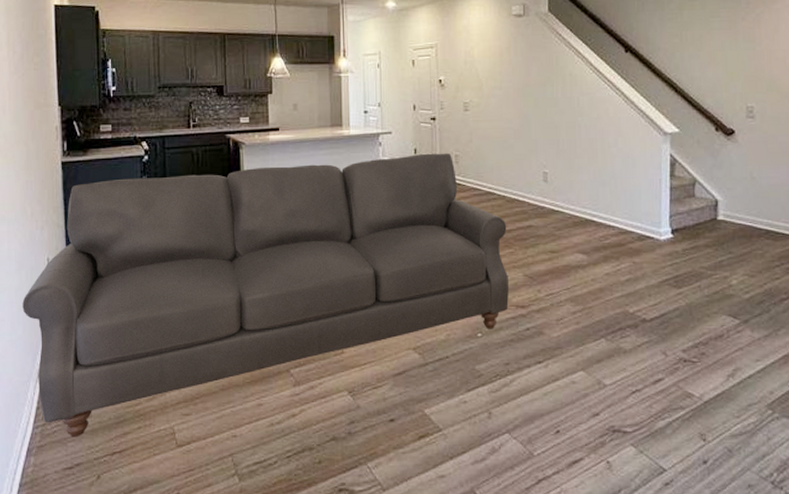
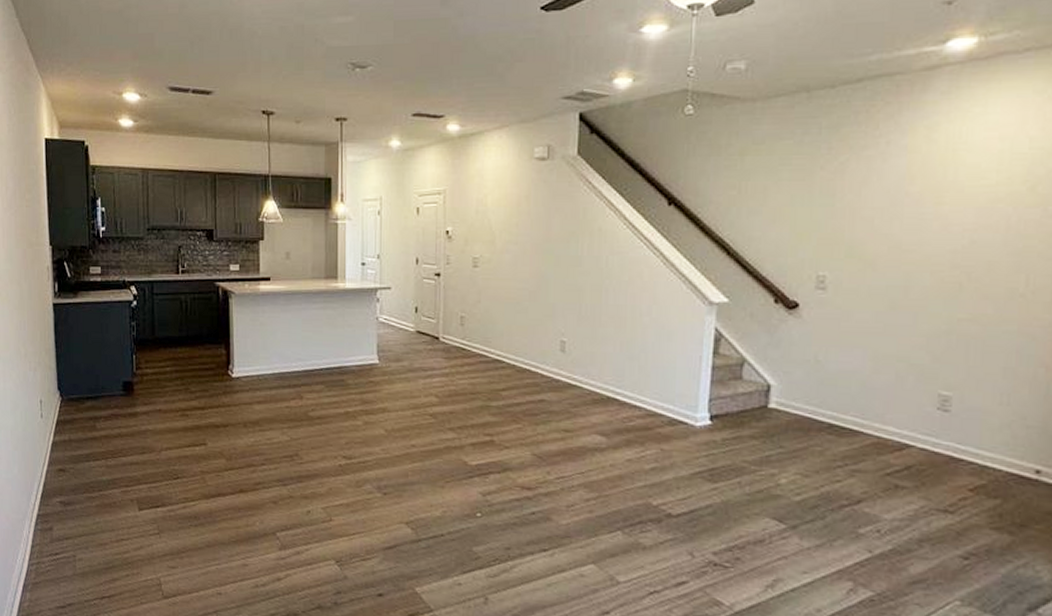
sofa: present [22,153,509,437] -> none [17,312,516,579]

